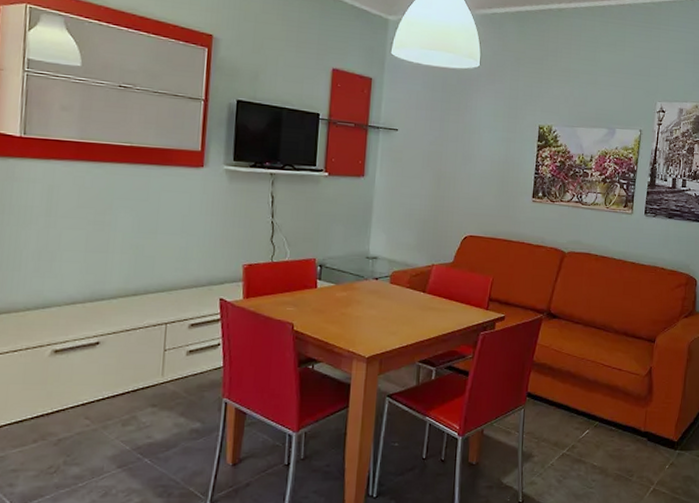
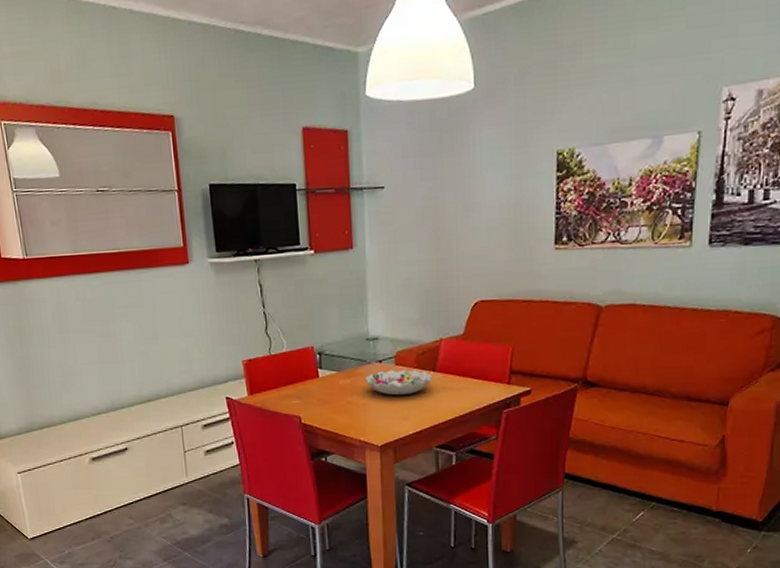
decorative bowl: none [361,287,422,311] -> present [365,369,433,395]

